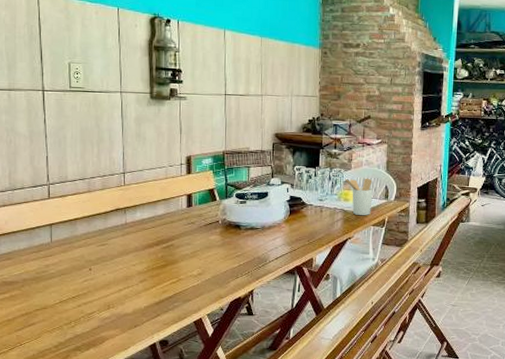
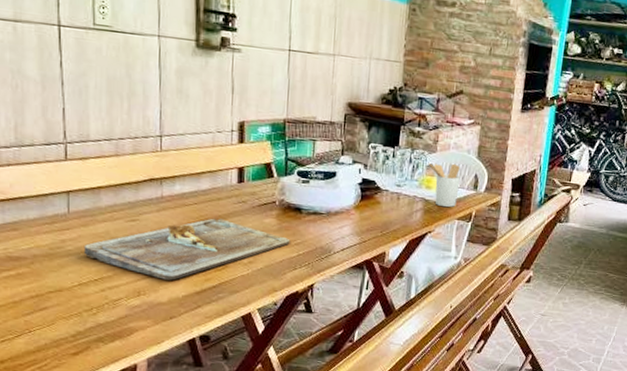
cutting board: none [63,238,232,294] -> present [83,218,291,280]

